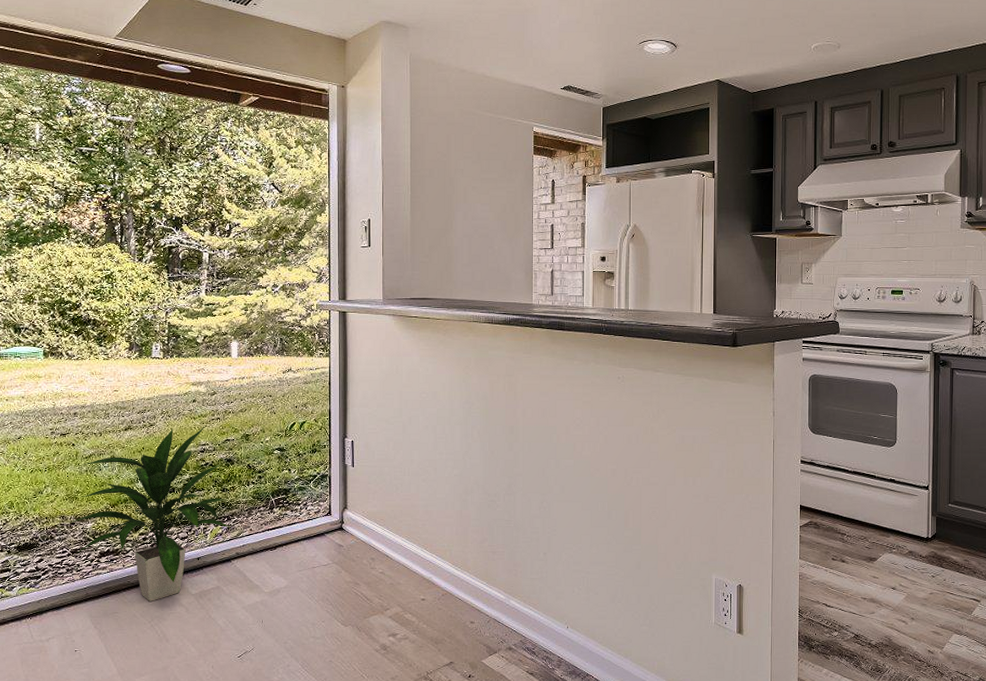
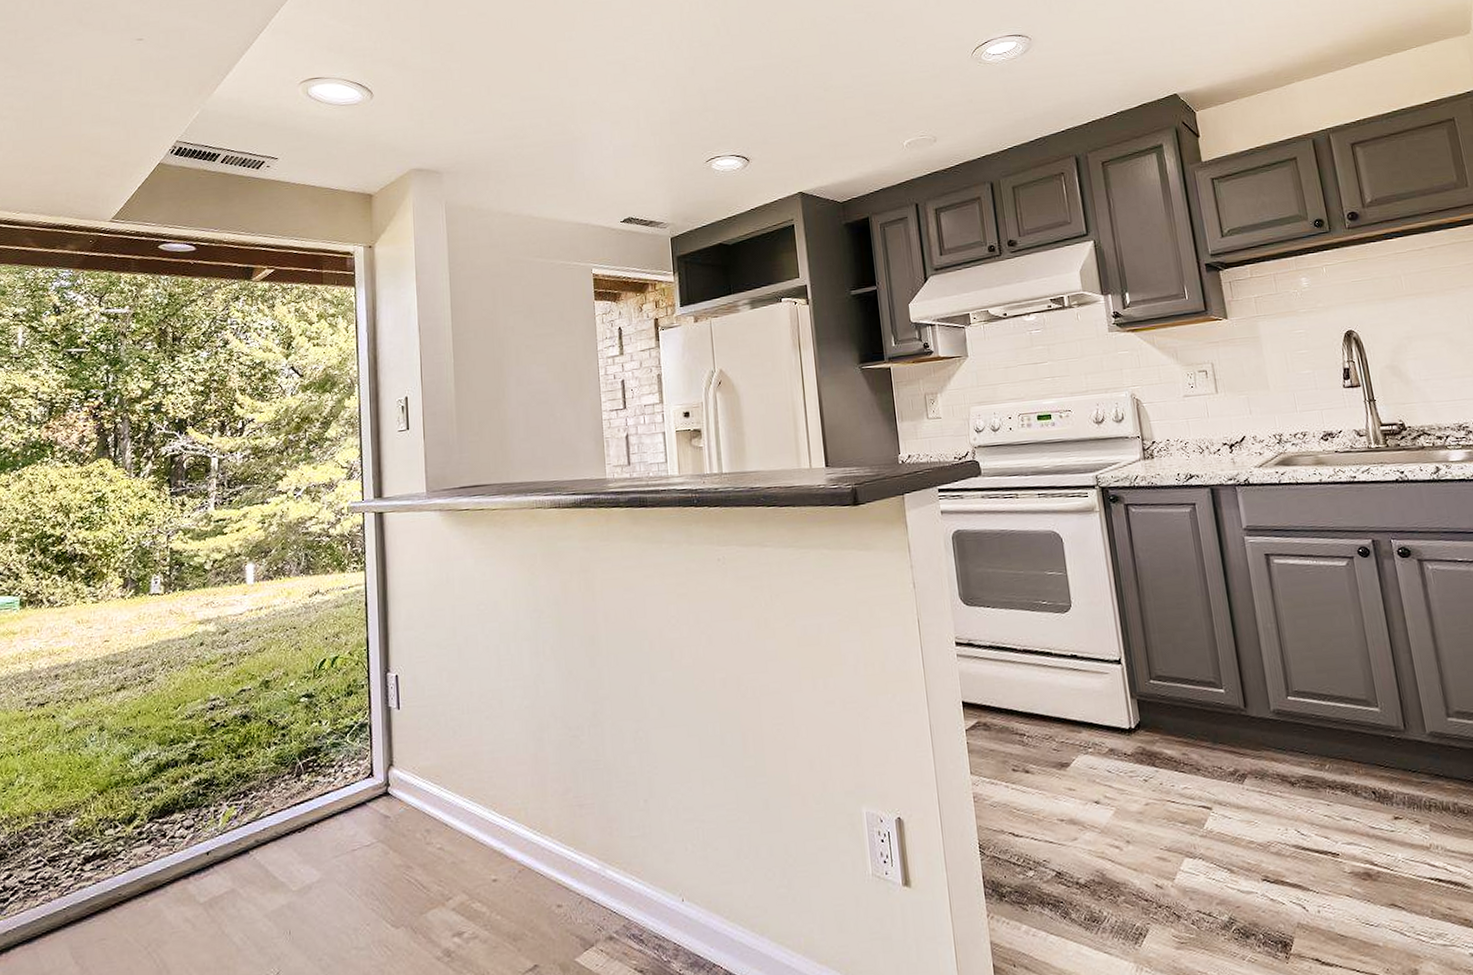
indoor plant: present [69,426,230,601] -> none [45,675,247,919]

